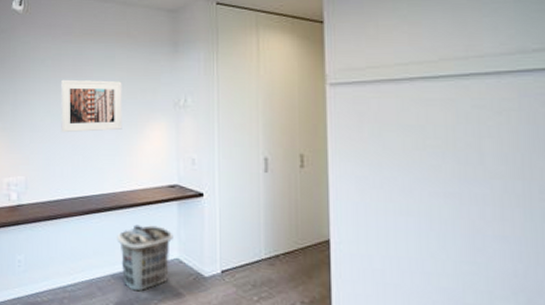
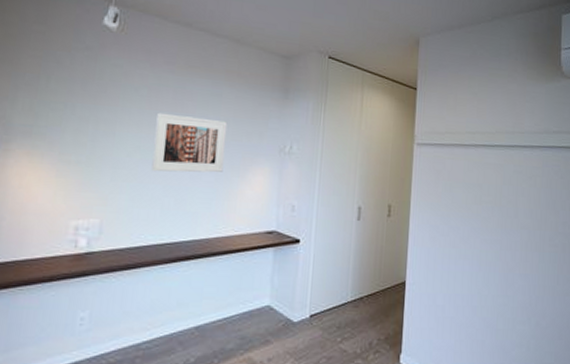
clothes hamper: present [117,224,173,292] -> none [205,272,267,343]

